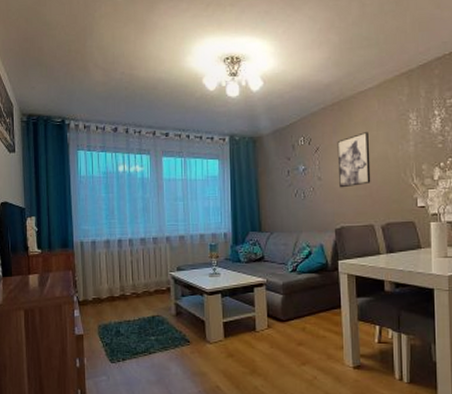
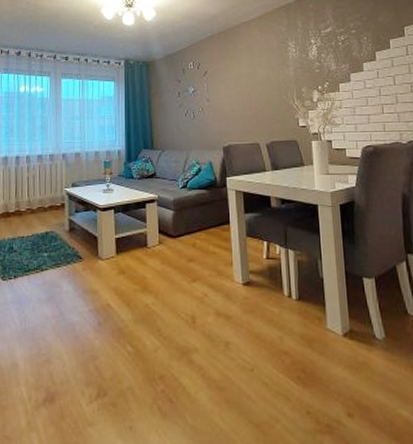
wall art: present [337,132,371,188] -> none [224,58,255,109]

